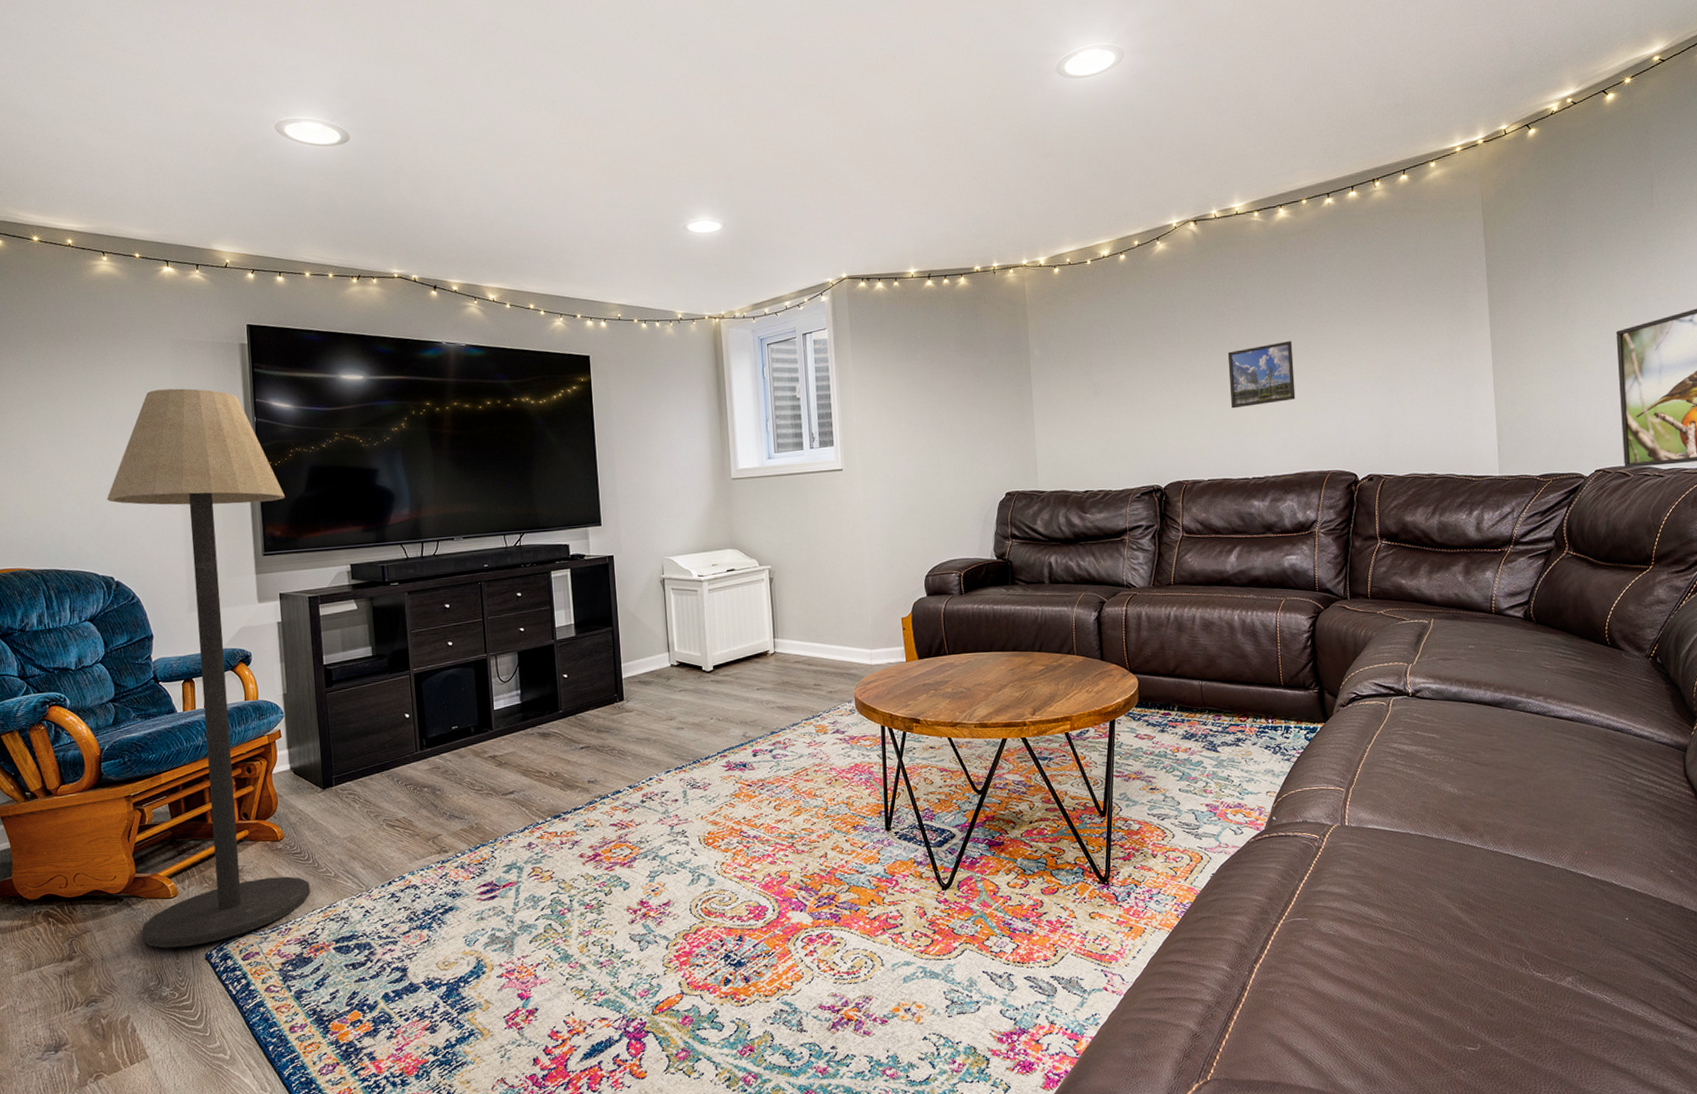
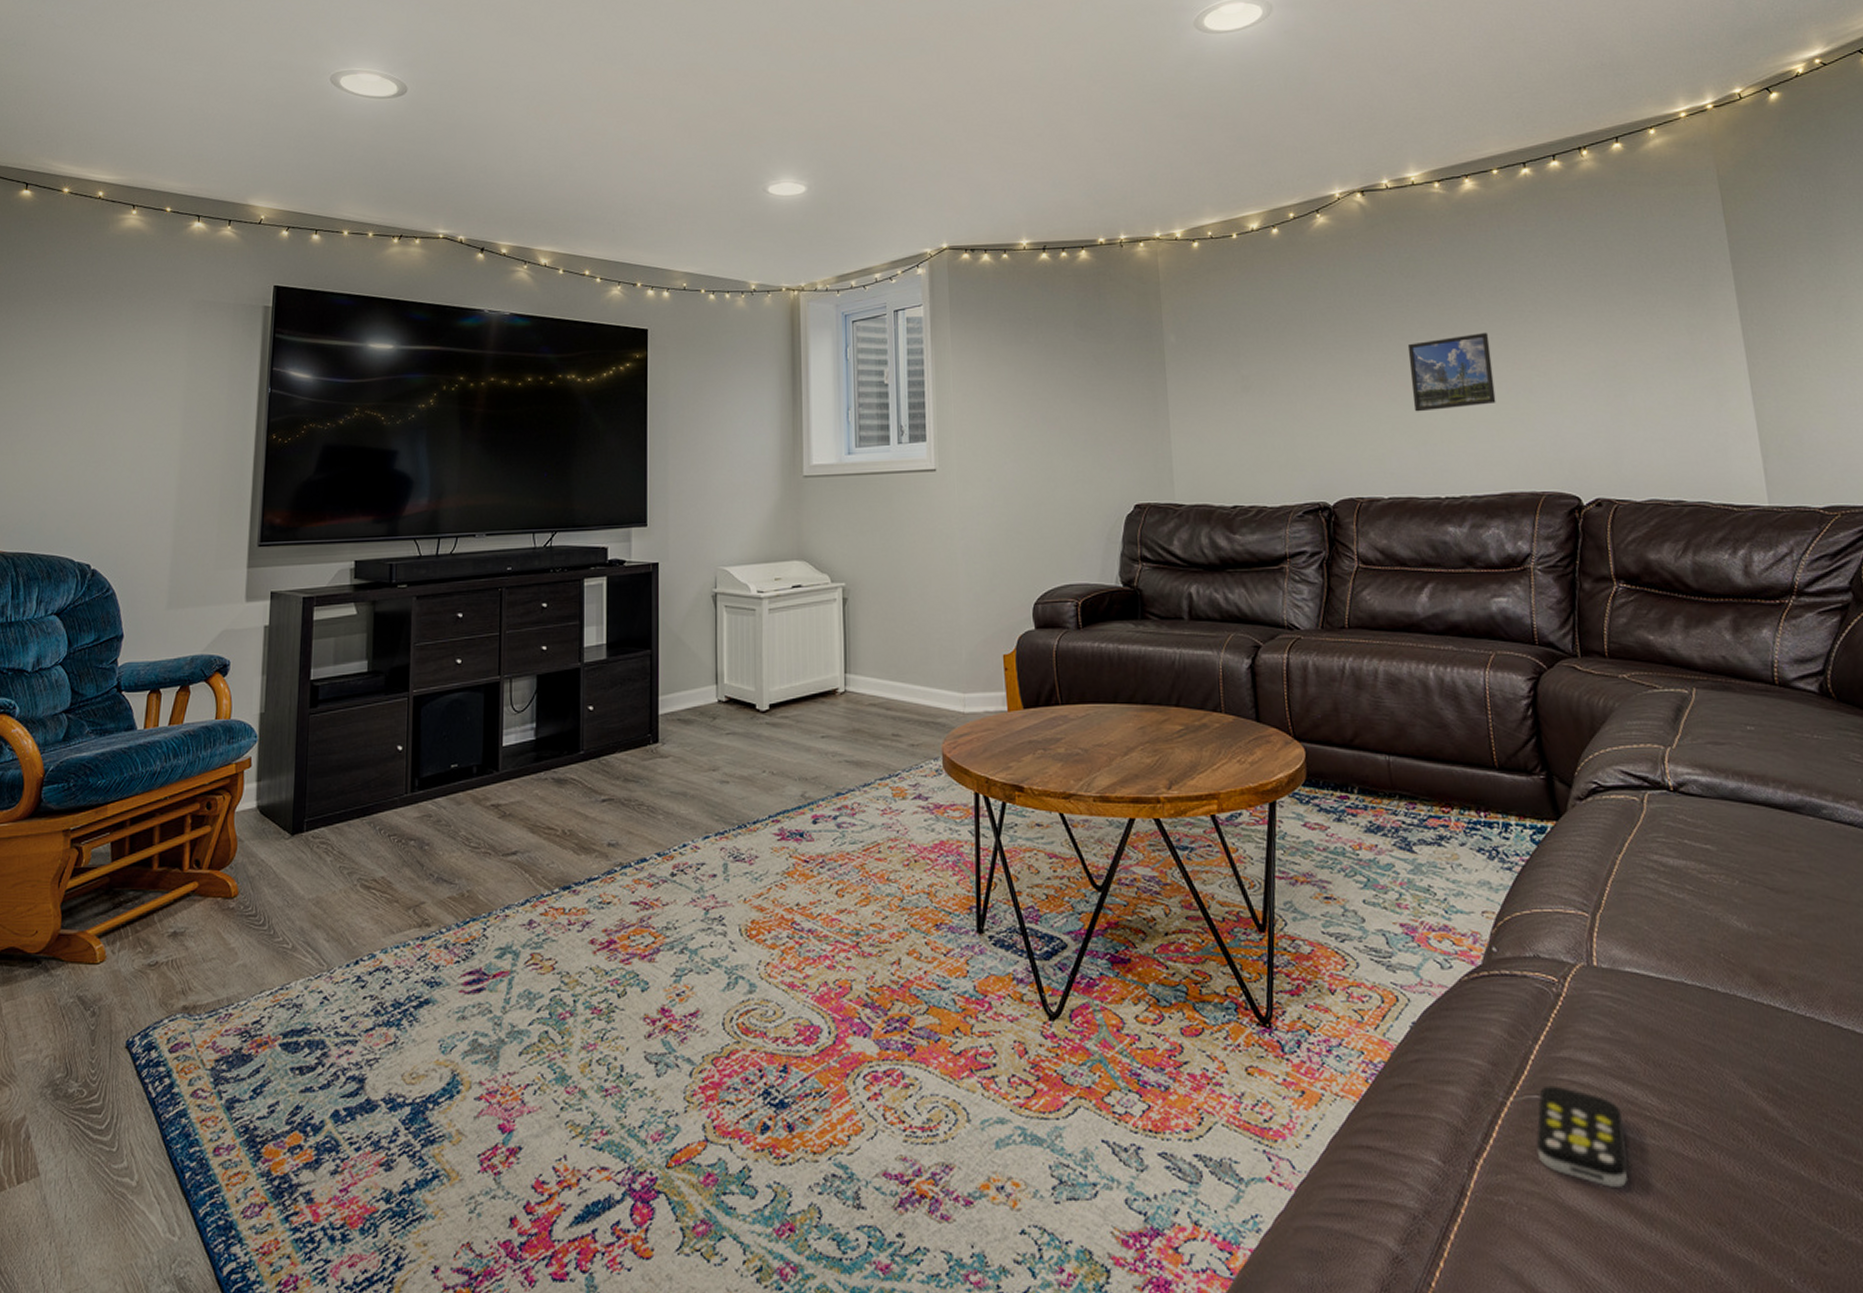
floor lamp: present [106,388,310,949] -> none [55,353,291,1030]
remote control: none [1297,910,1361,976] -> present [1536,1085,1627,1187]

